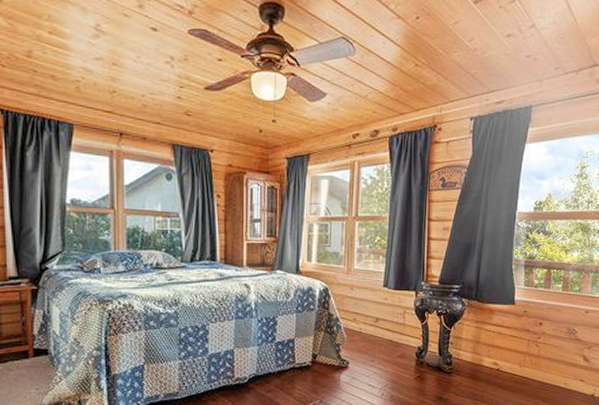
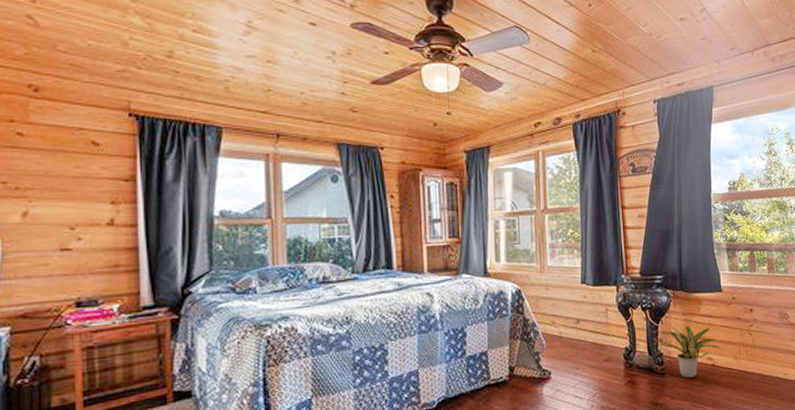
potted plant: none [445,333,509,379] -> present [653,326,723,378]

